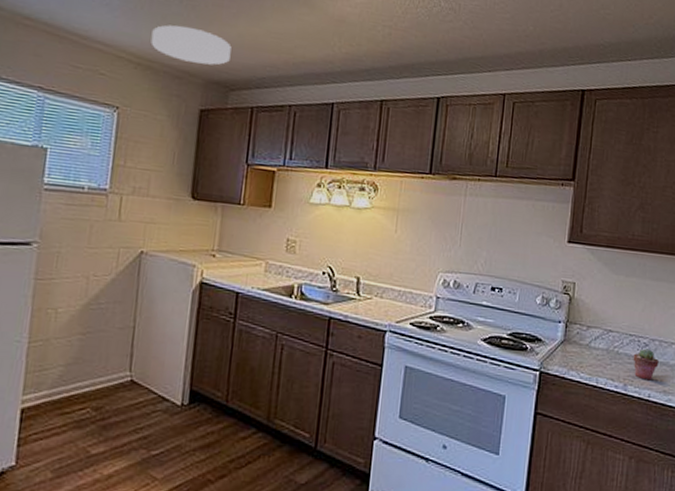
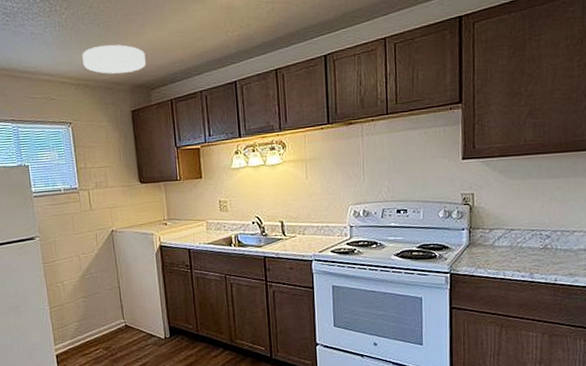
potted succulent: present [633,348,659,381] -> none [536,239,562,267]

